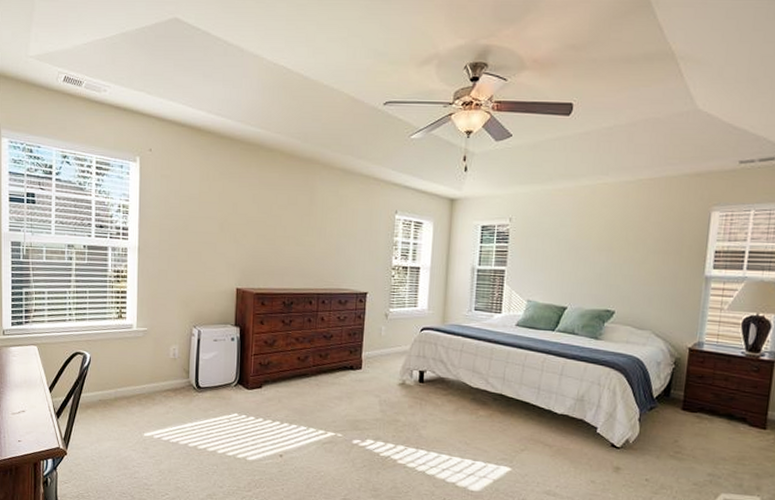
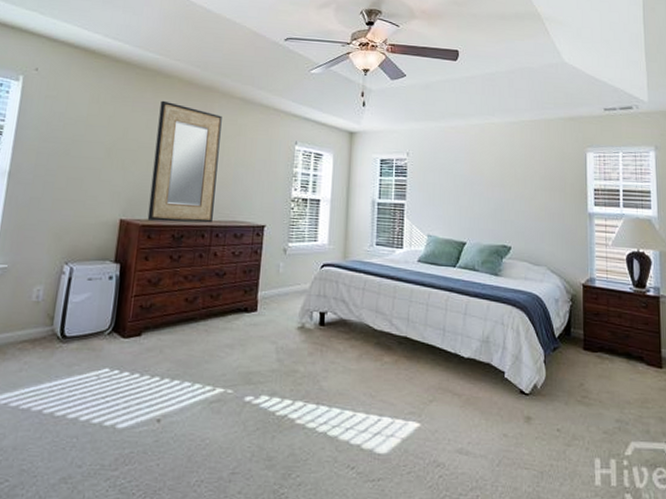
home mirror: none [260,174,324,291] -> present [147,100,222,223]

